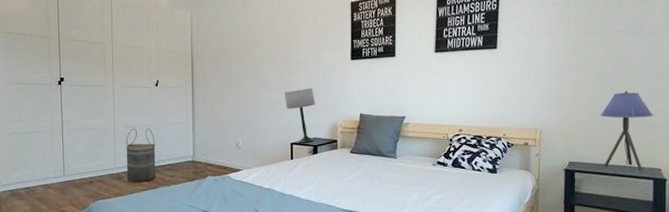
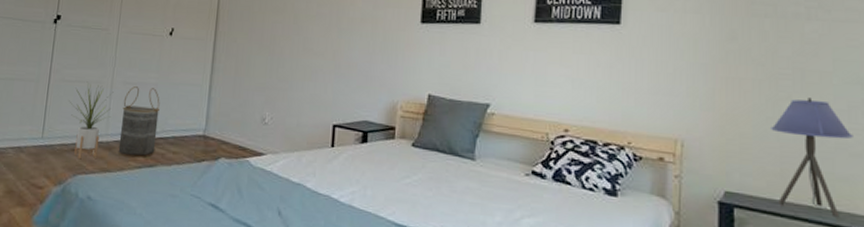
house plant: none [81,128,117,189] -> present [69,81,111,160]
table lamp: present [284,88,315,143] -> none [330,54,370,127]

